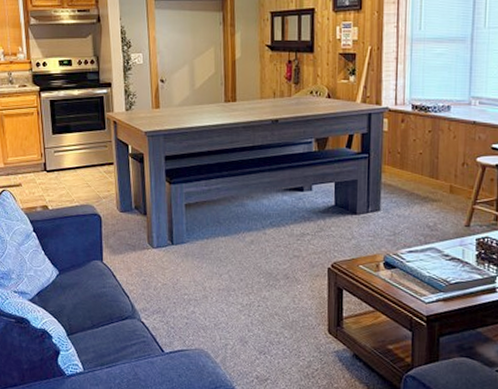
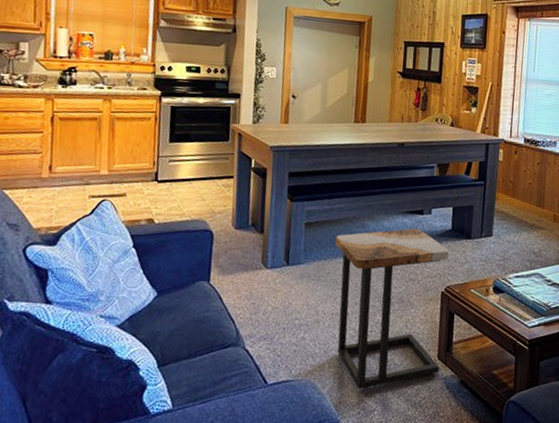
side table: none [216,206,334,361] -> present [335,228,450,390]

